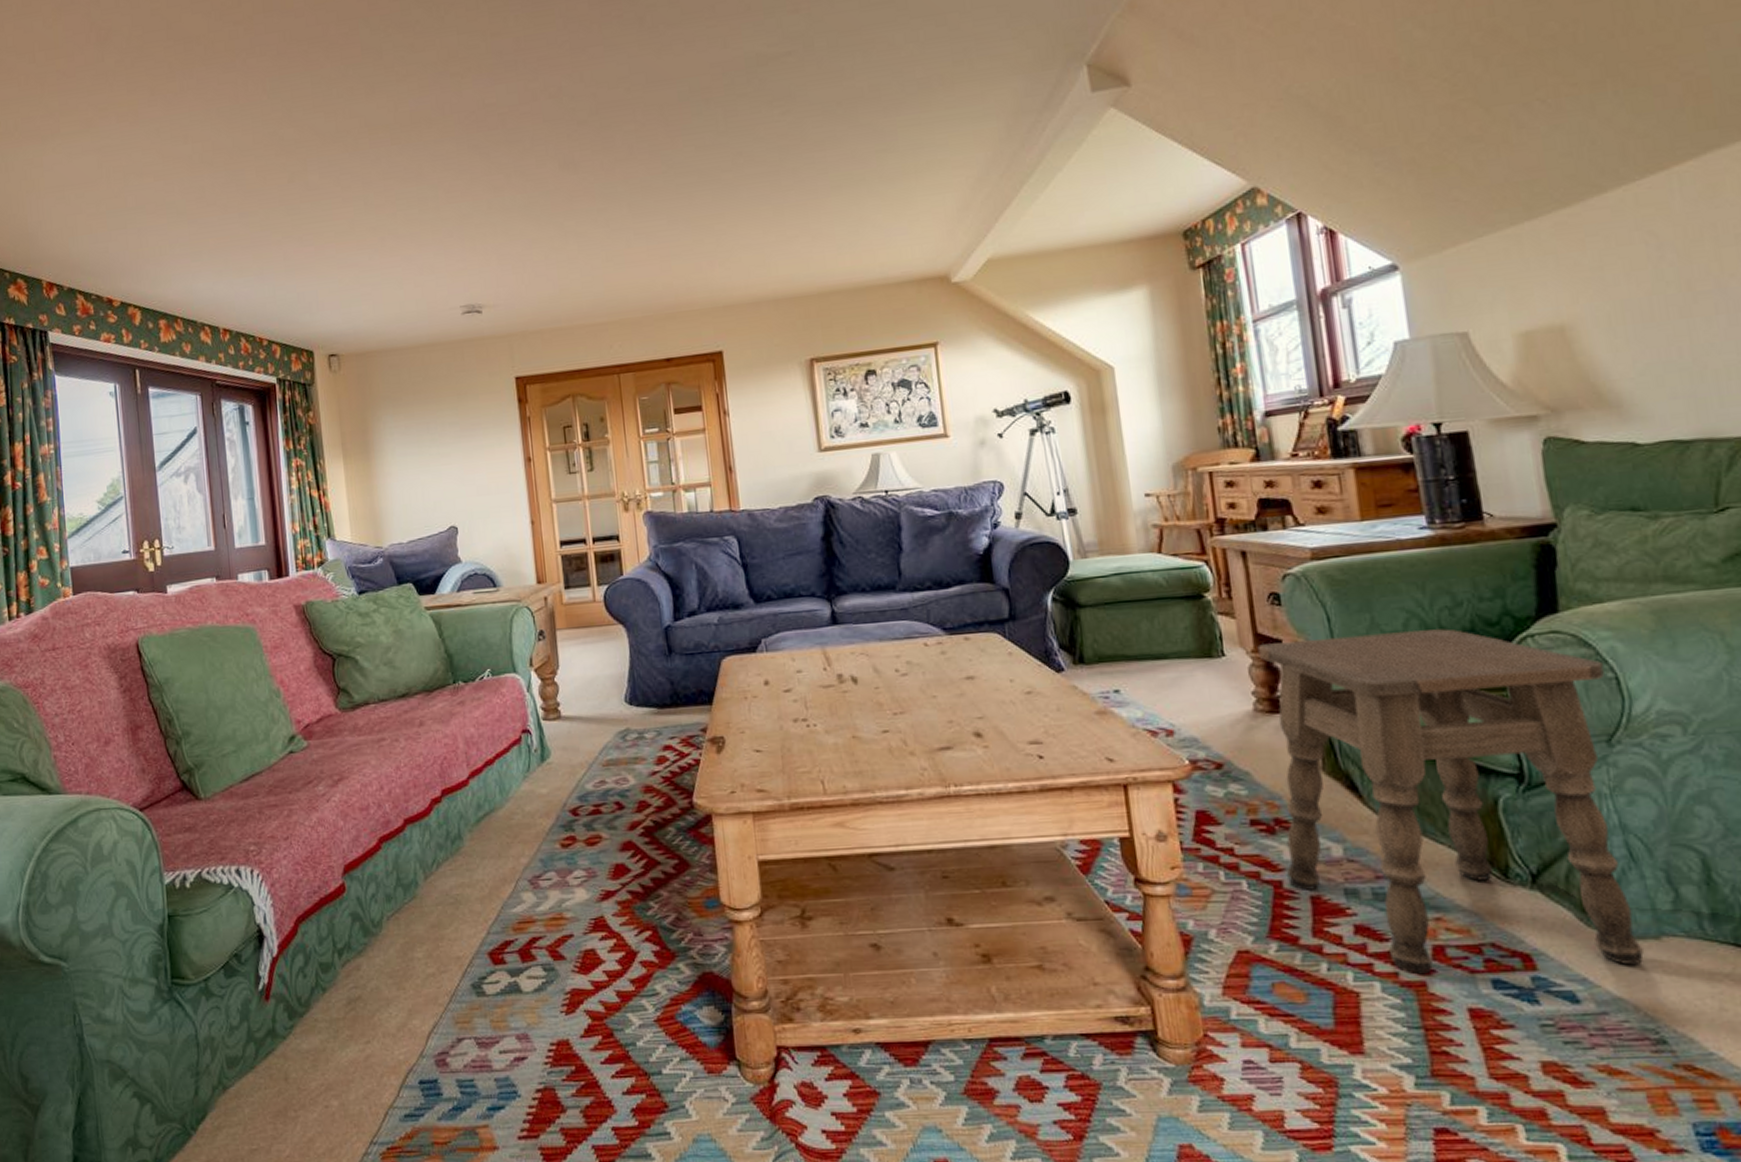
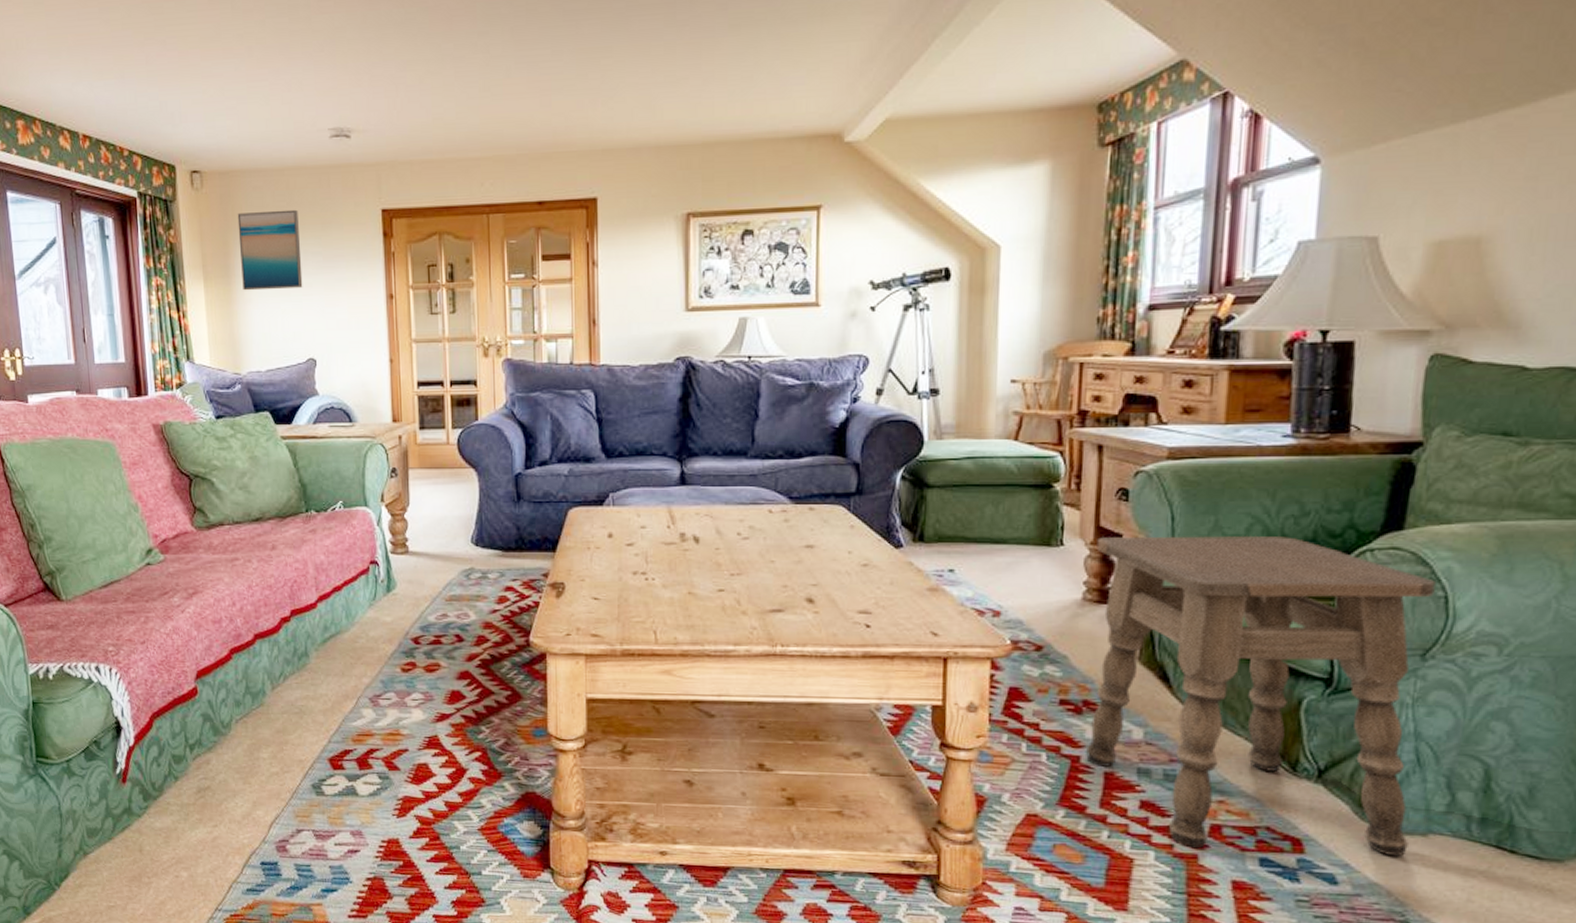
wall art: none [375,383,442,465] -> present [237,209,303,291]

